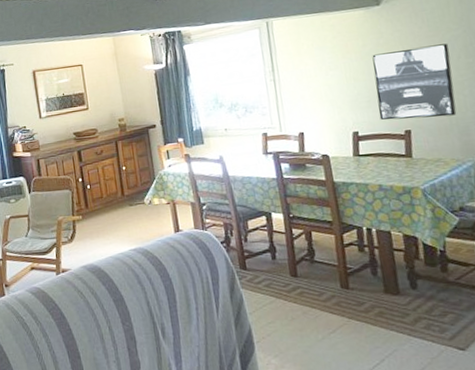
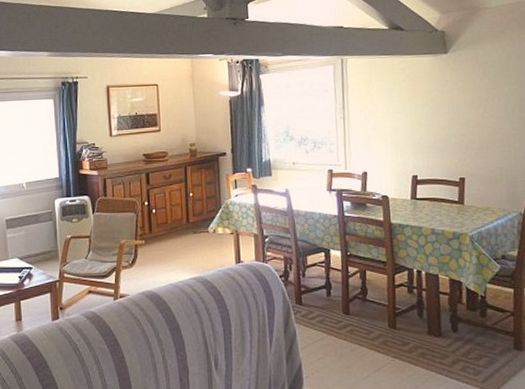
wall art: present [372,43,457,120] -> none [436,97,507,167]

